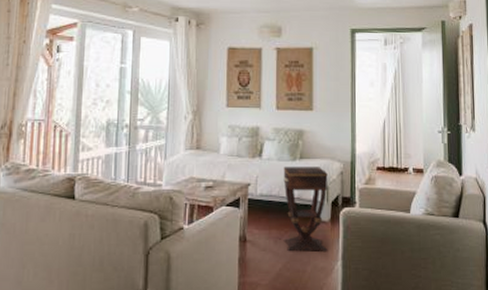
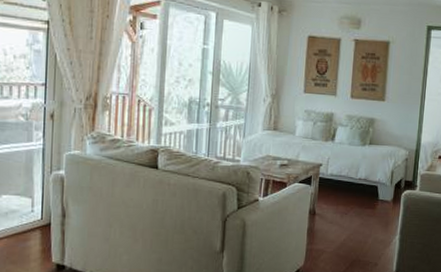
side table: present [283,167,328,252] -> none [349,151,394,226]

